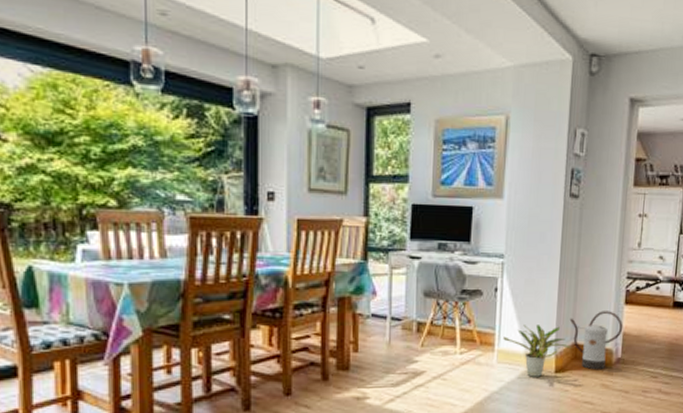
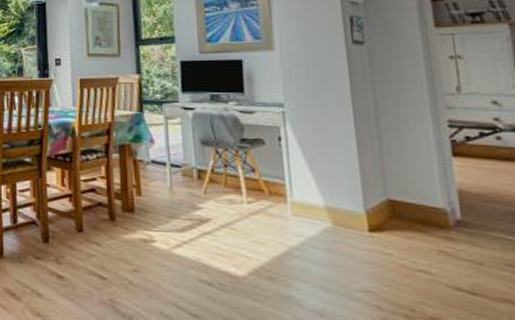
potted plant: present [503,325,571,377] -> none [296,176,386,235]
watering can: present [569,311,623,370] -> none [377,163,457,233]

